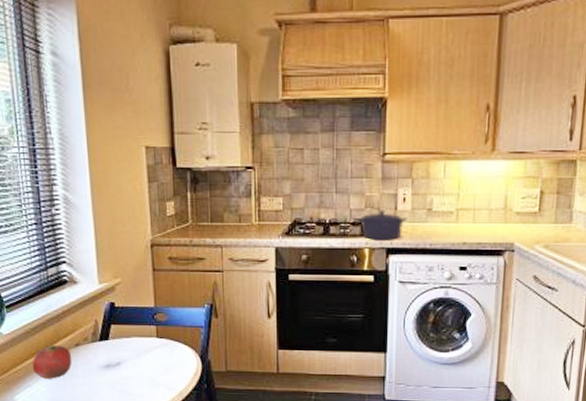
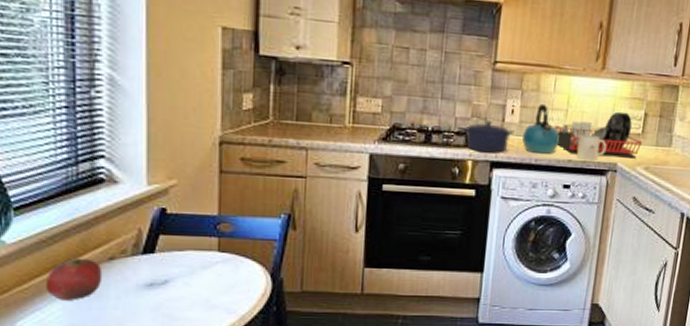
kettle: none [415,189,453,239] -> present [521,103,560,155]
dish rack: none [448,191,541,237] -> present [555,111,643,159]
mug: none [471,216,502,243] -> present [577,134,607,162]

